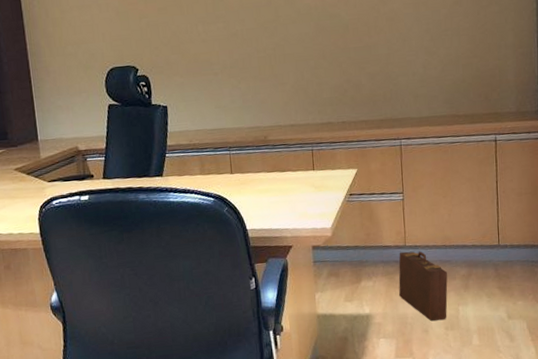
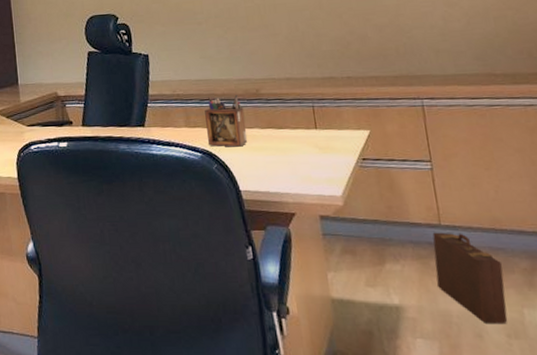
desk organizer: none [218,142,255,191] -> present [204,95,248,147]

